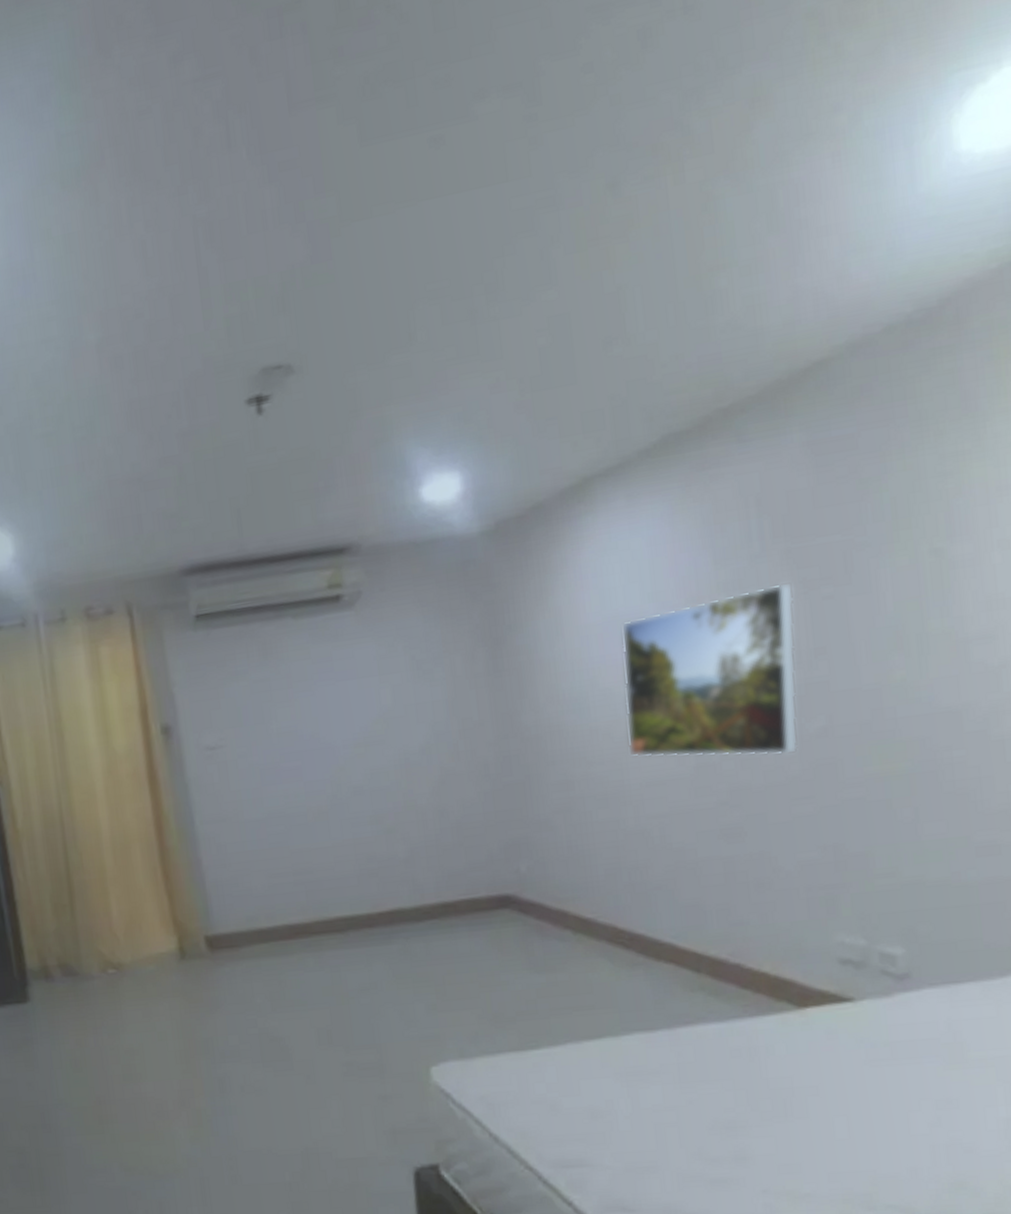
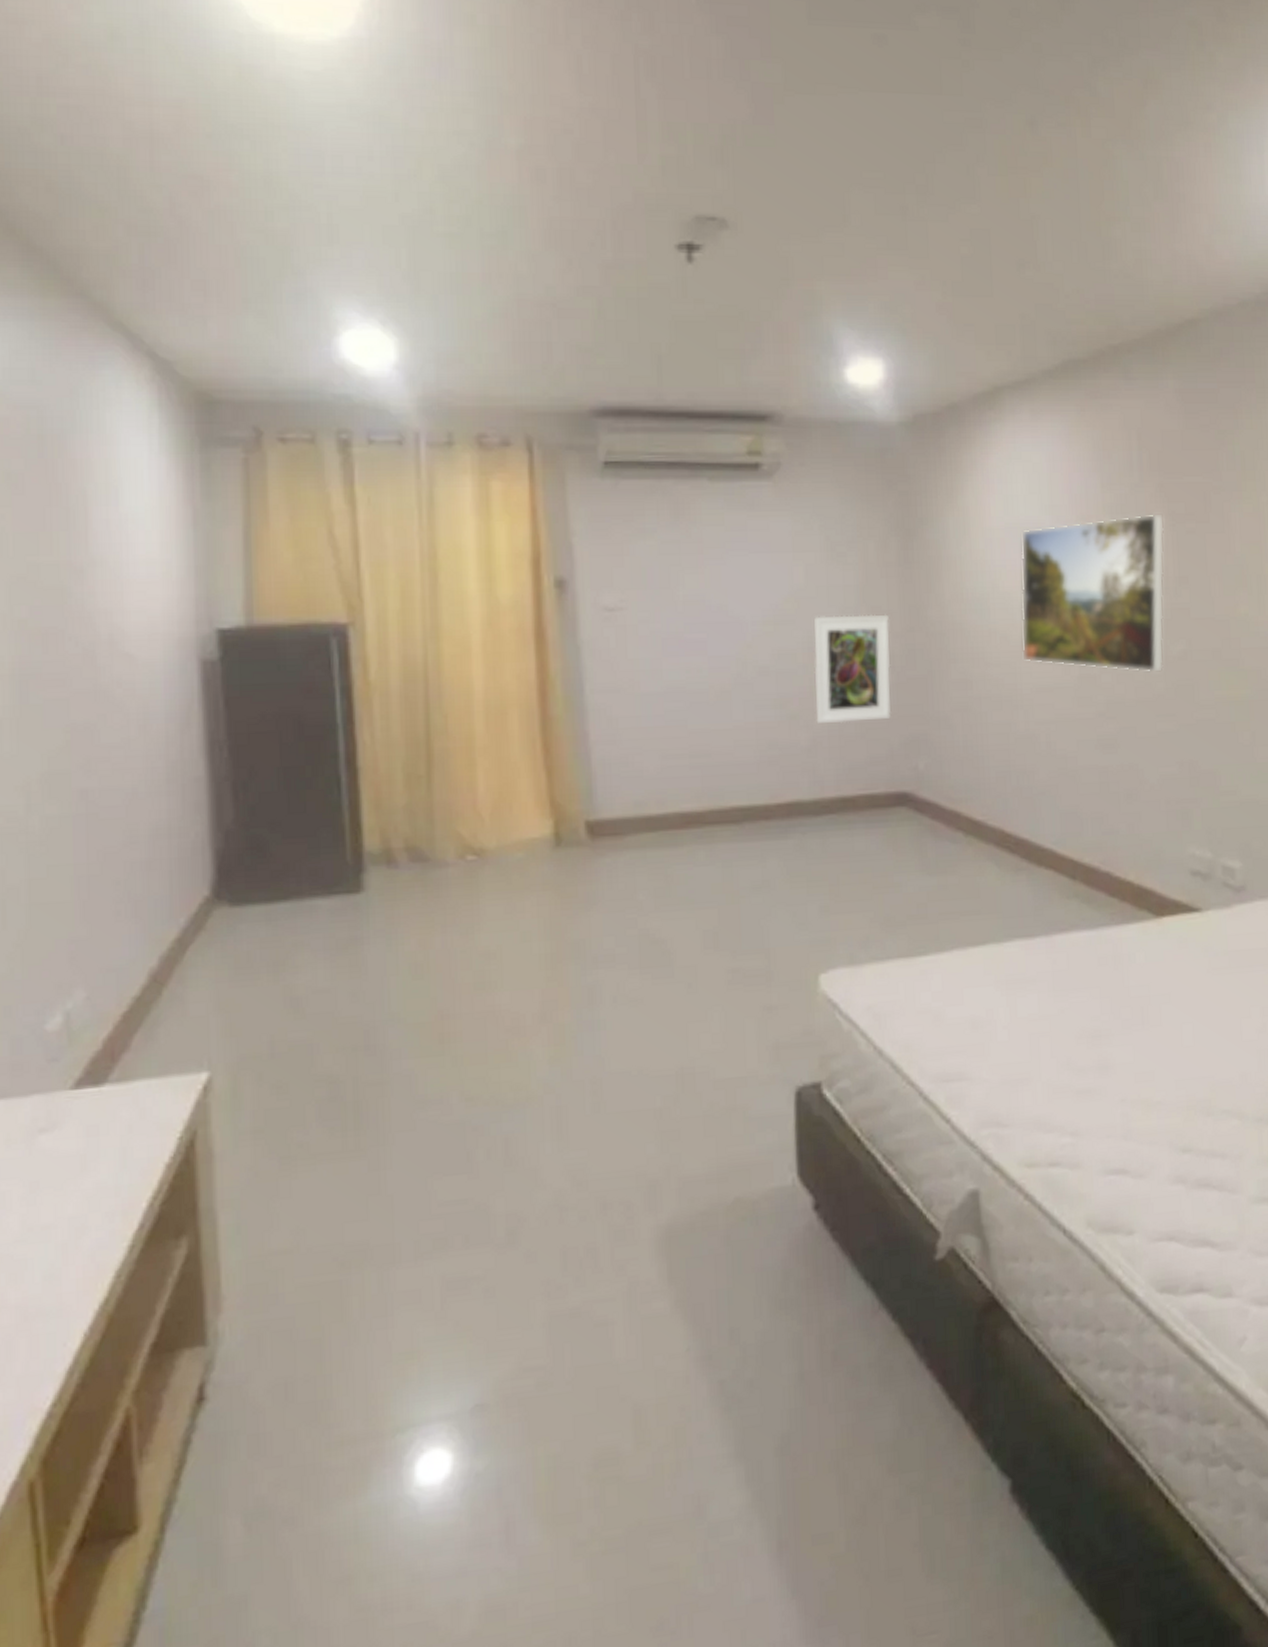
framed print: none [404,724,489,835] -> present [814,614,892,723]

